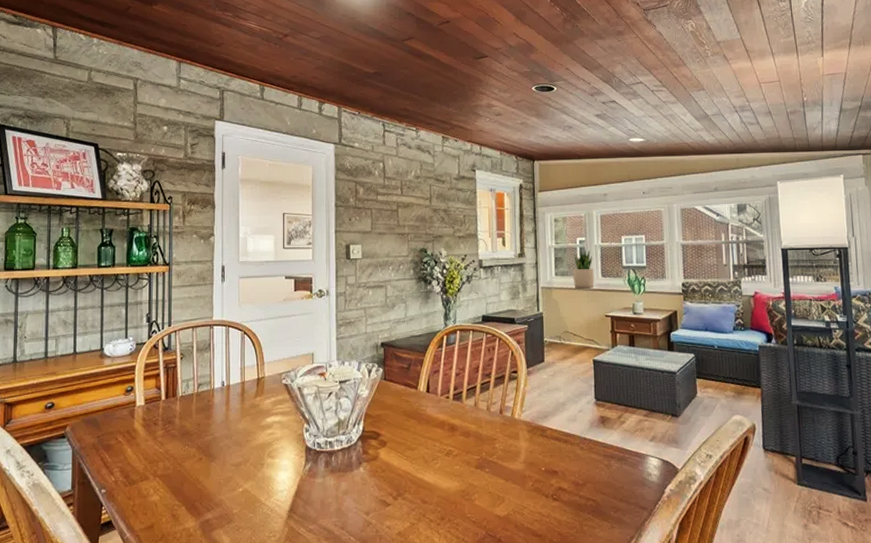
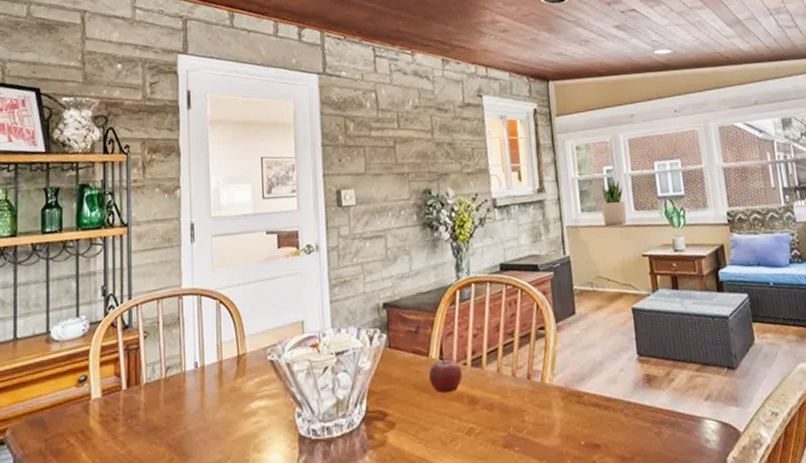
fruit: none [416,389,445,419] -> present [428,355,463,393]

